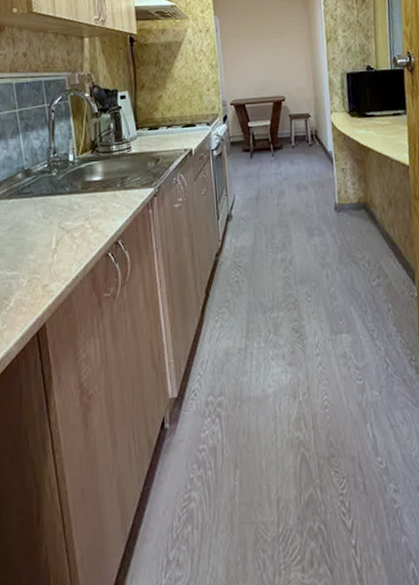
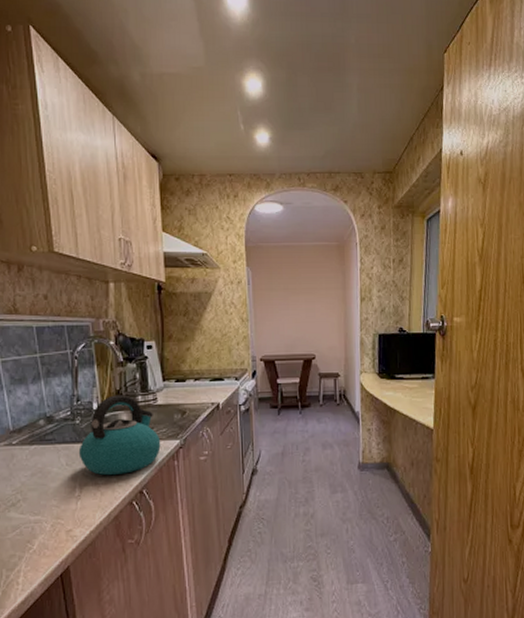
kettle: none [55,145,135,227] -> present [78,395,161,476]

